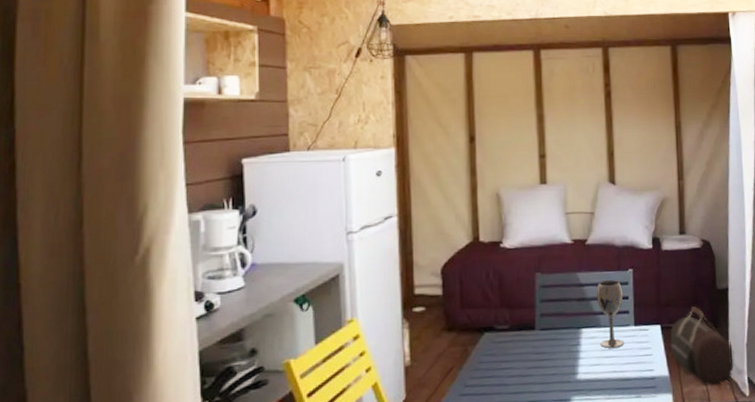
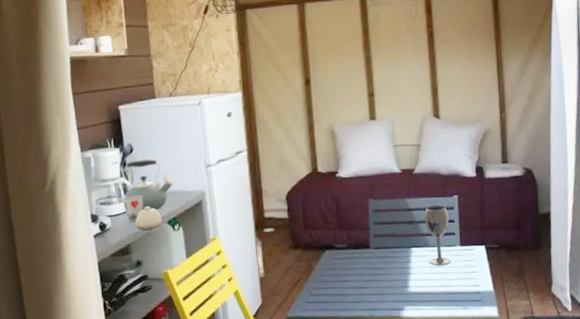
cup: none [239,267,264,301] -> present [123,195,143,223]
kettle: none [240,224,305,286] -> present [124,159,174,210]
sugar bowl: none [252,281,288,310] -> present [135,206,163,230]
duffel bag: present [670,306,733,385] -> none [494,229,556,300]

